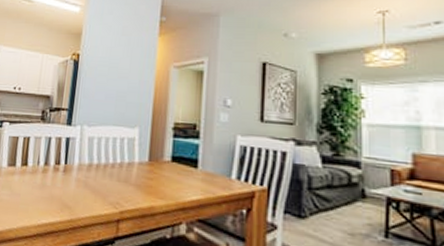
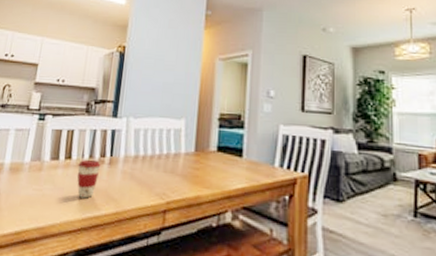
coffee cup: none [32,166,56,205] -> present [77,159,101,199]

